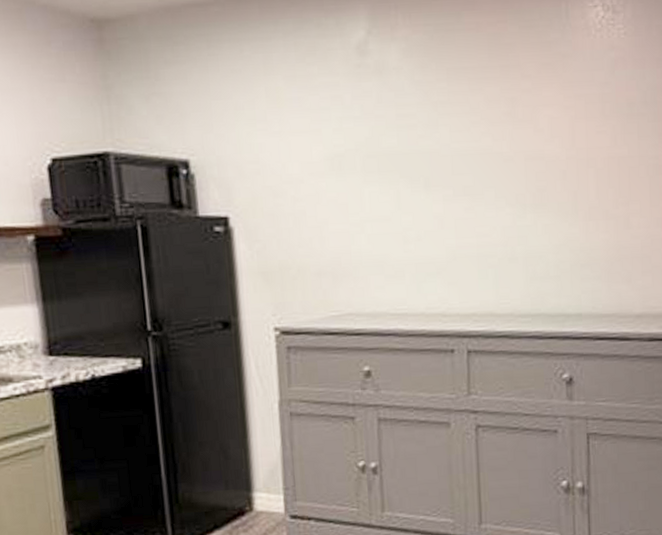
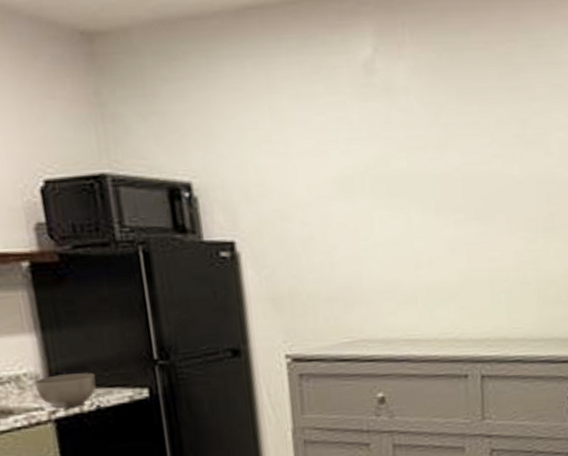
bowl: none [33,342,92,377] -> present [34,372,96,409]

